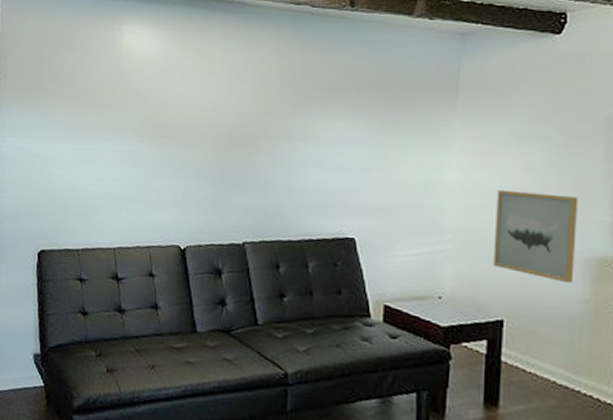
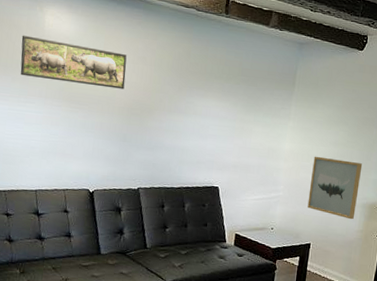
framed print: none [95,60,223,115] -> present [20,35,127,89]

